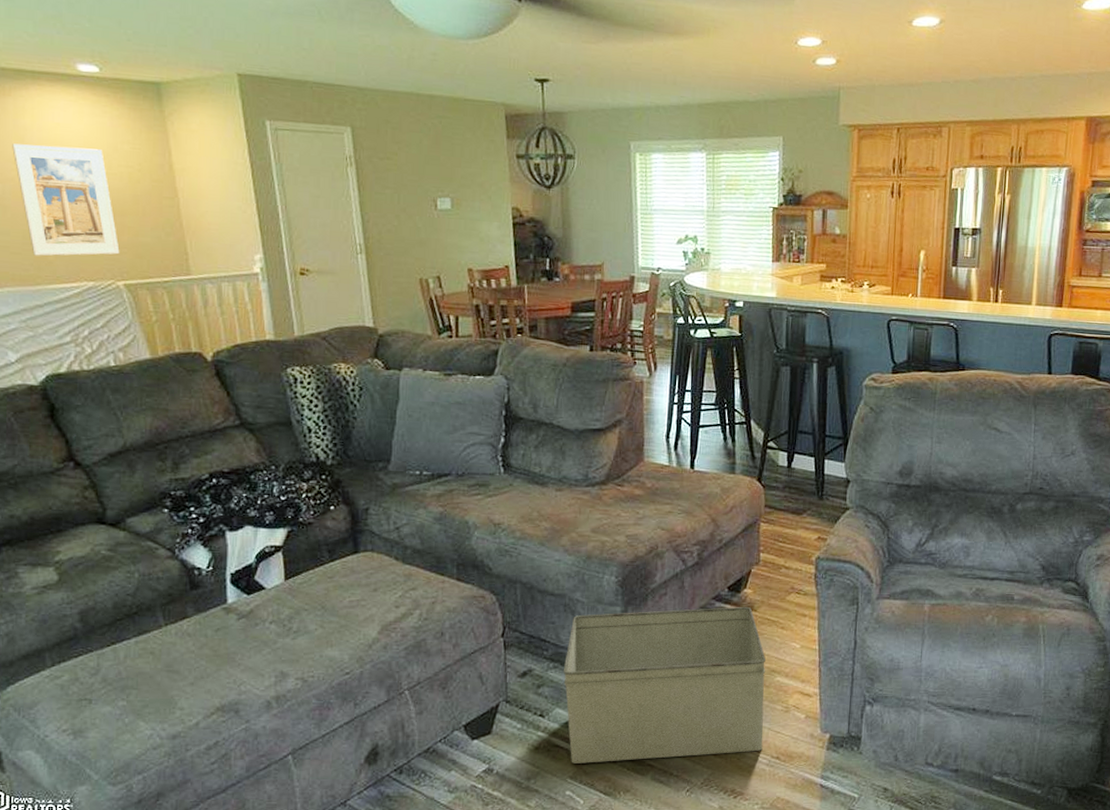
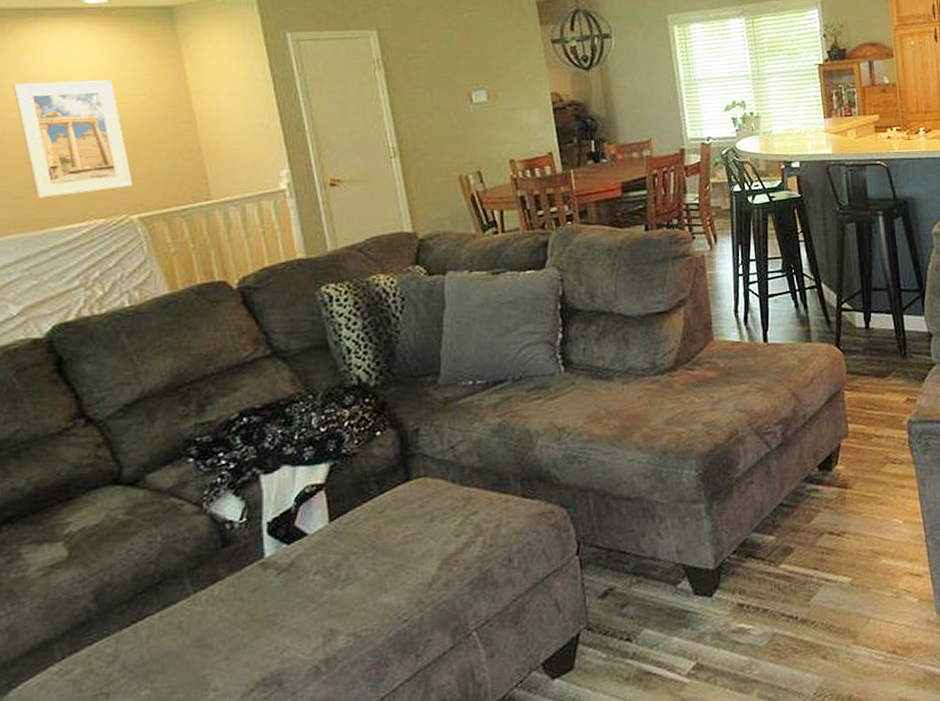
storage bin: present [563,606,766,763] -> none [647,484,876,691]

